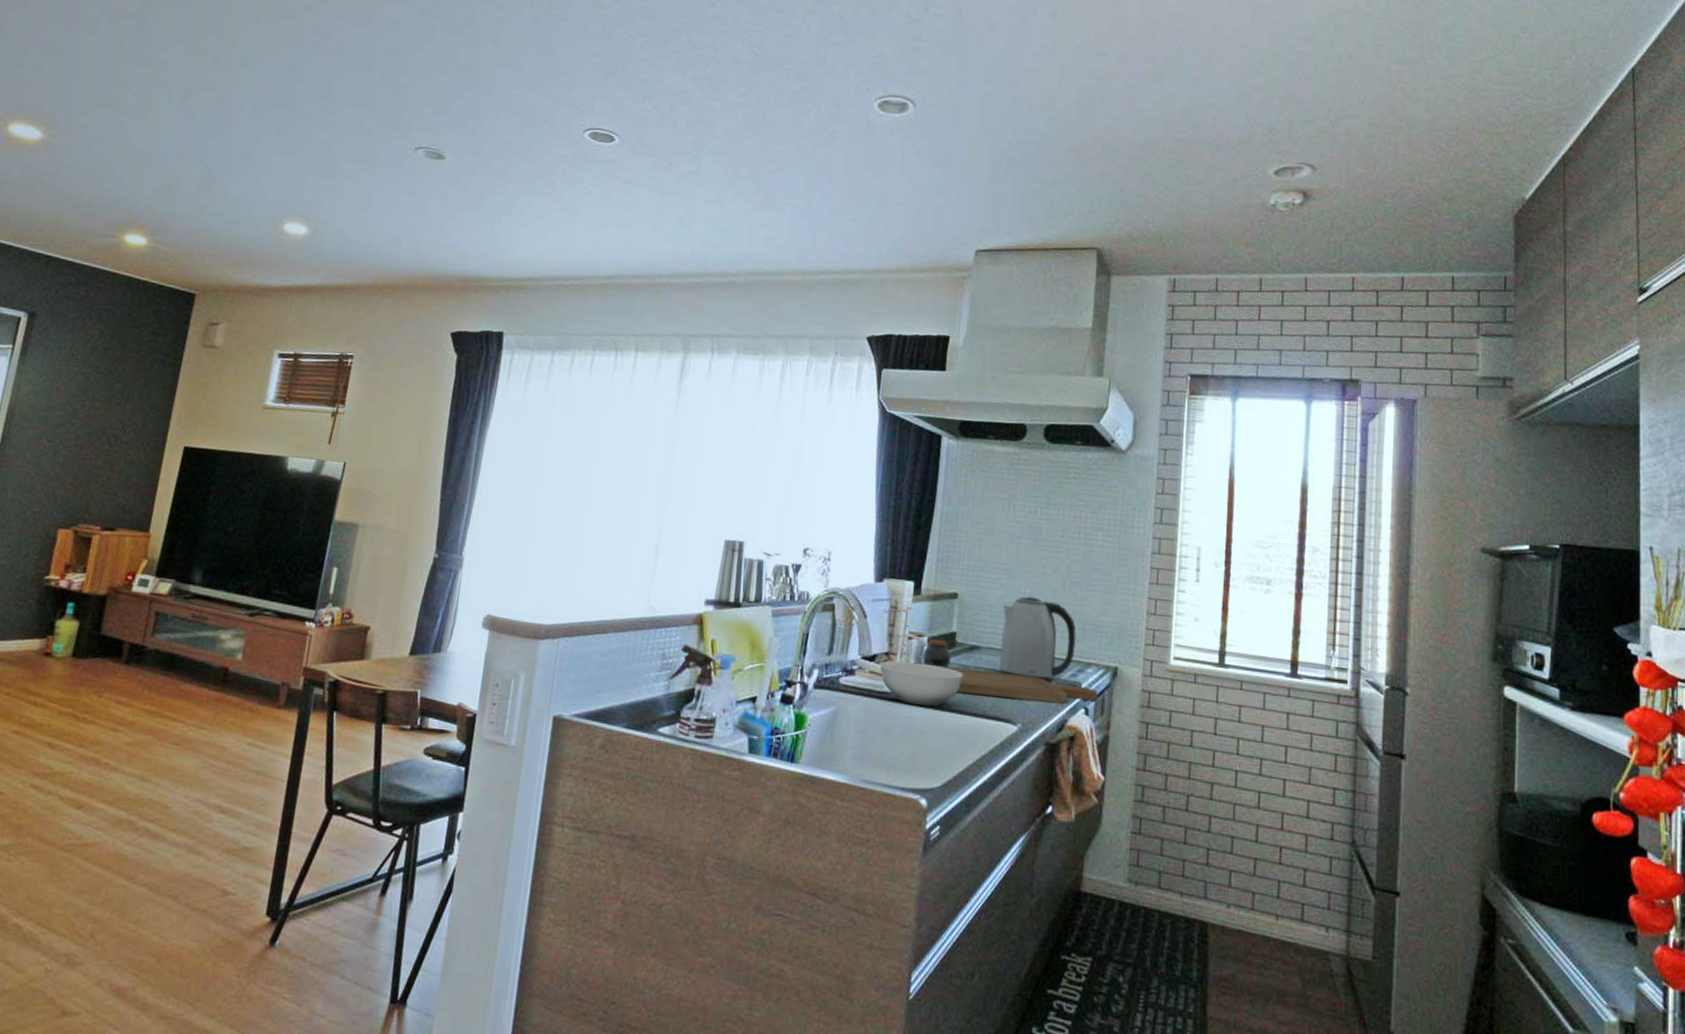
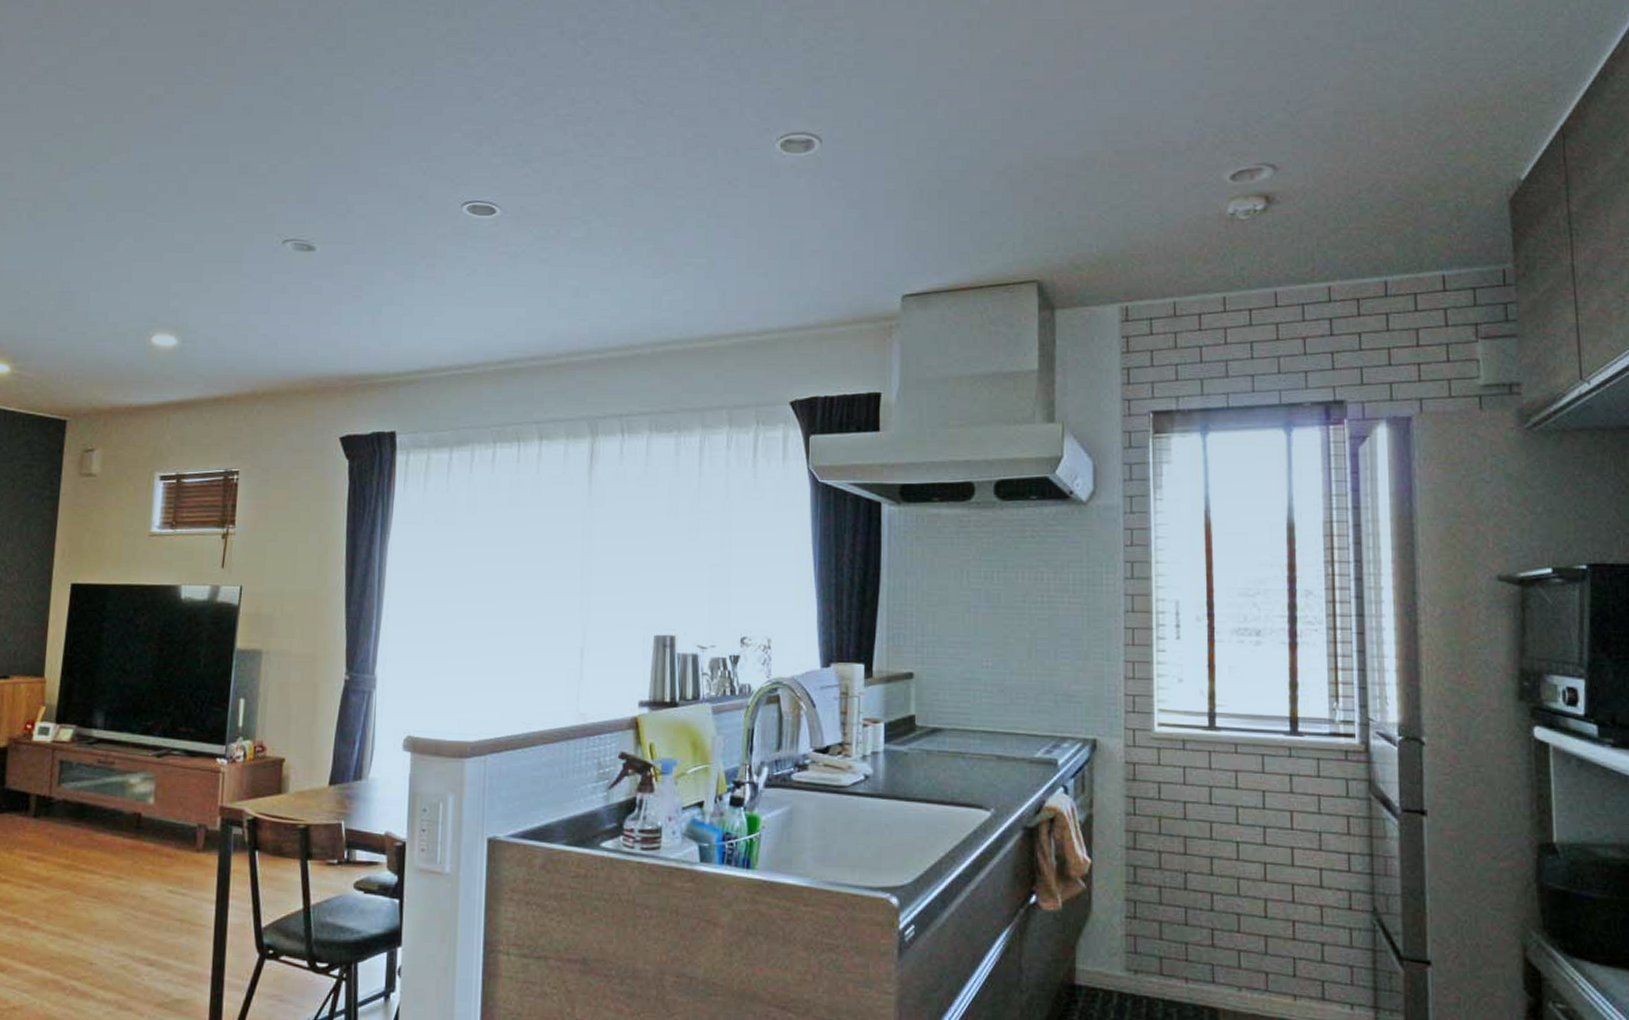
bowl: present [880,660,964,707] -> none [835,751,928,797]
jar: present [922,638,952,669] -> none [880,724,912,755]
chopping board: present [940,666,1098,705] -> none [900,753,1078,785]
kettle: present [999,596,1076,684] -> none [964,670,1048,763]

